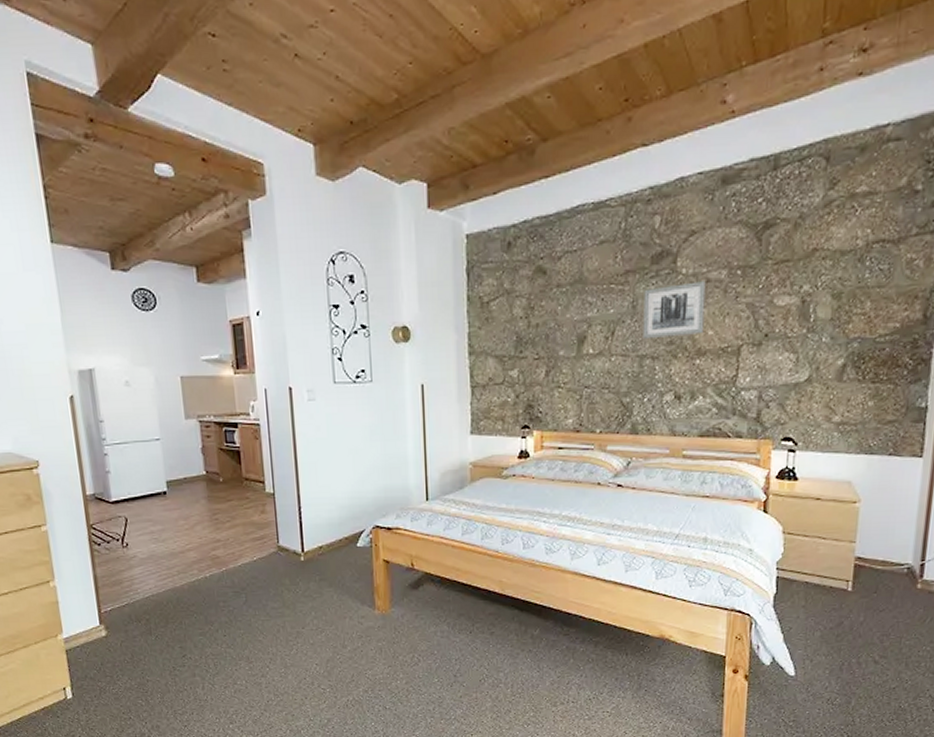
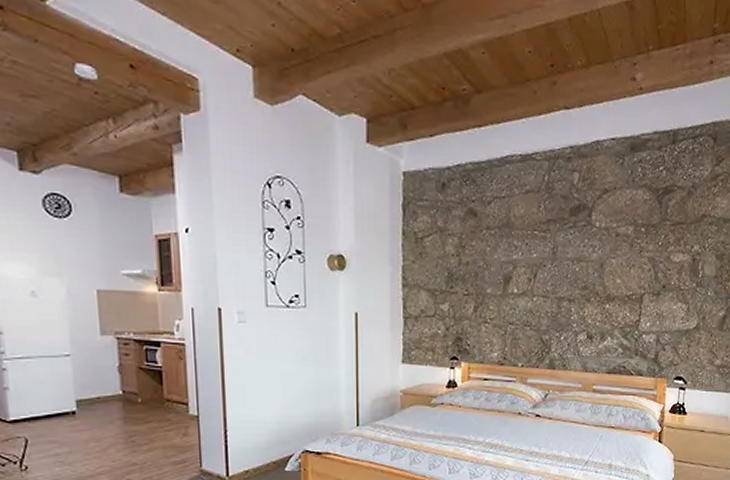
wall art: present [643,281,706,340] -> none [561,234,616,284]

